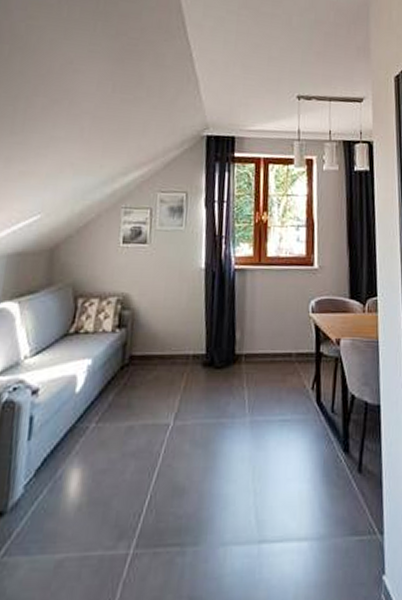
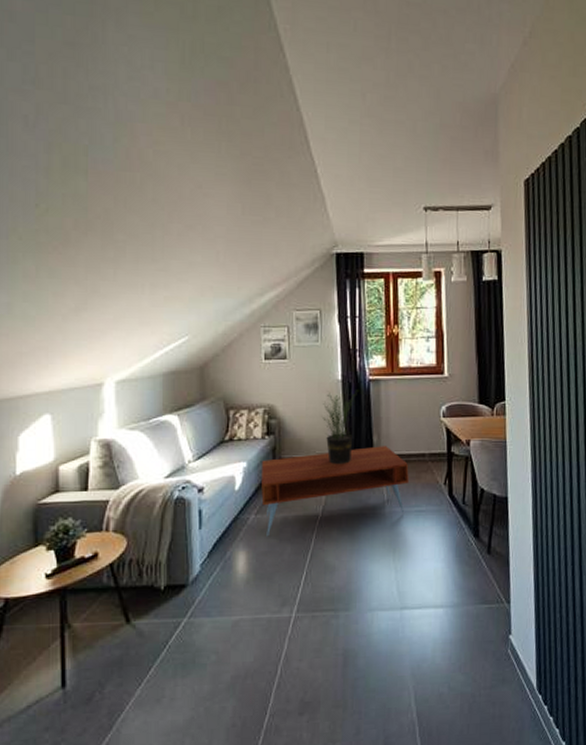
coffee table: none [105,343,274,450] -> present [261,446,409,537]
potted plant: none [181,280,223,365] -> present [323,390,359,465]

